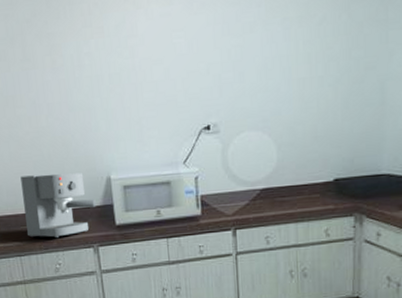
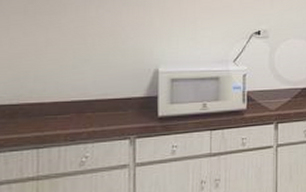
coffee maker: present [20,173,96,238] -> none [52,63,139,128]

